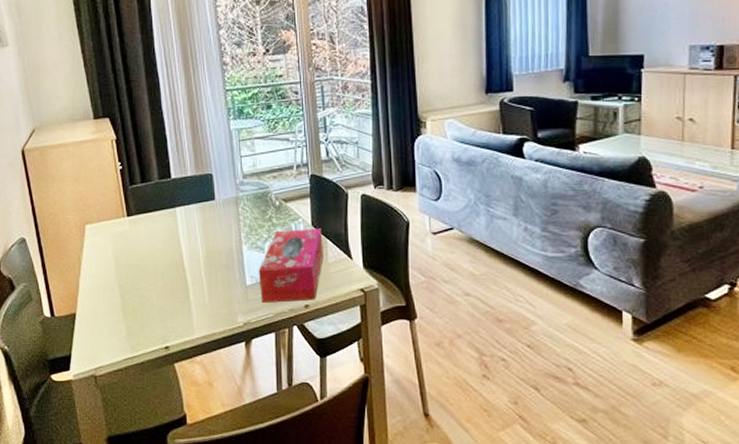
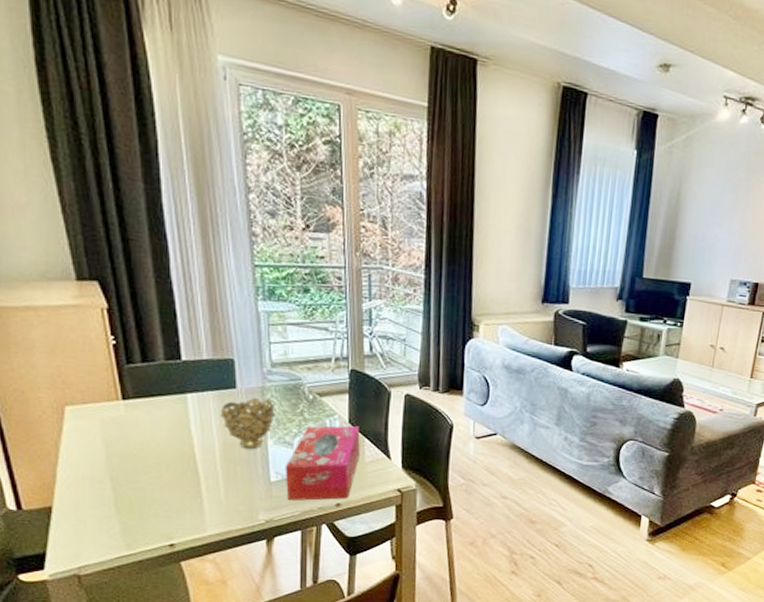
decorative bowl: none [202,208,249,256] -> present [220,398,276,450]

